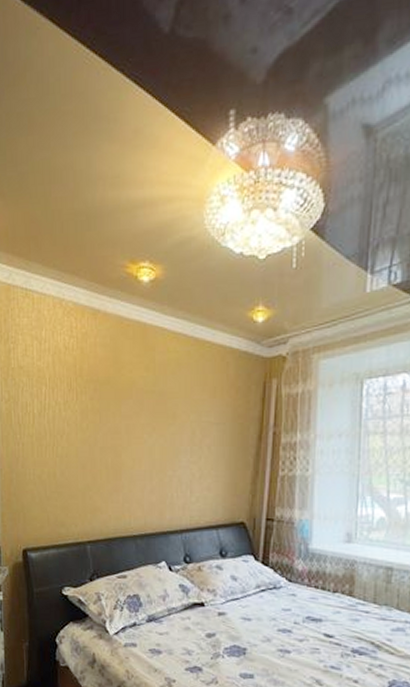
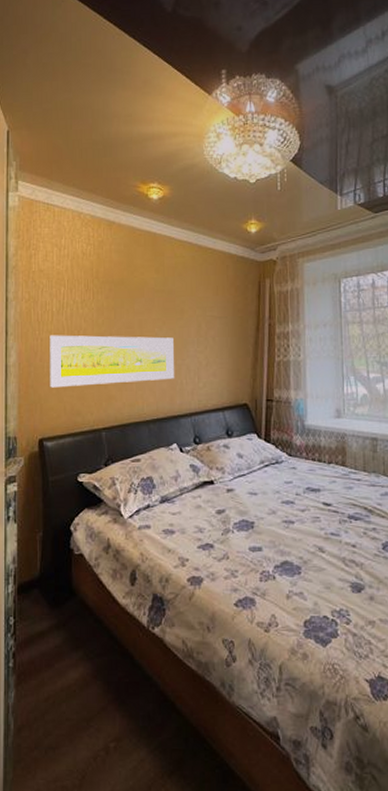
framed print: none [30,439,164,497] -> present [48,335,174,388]

